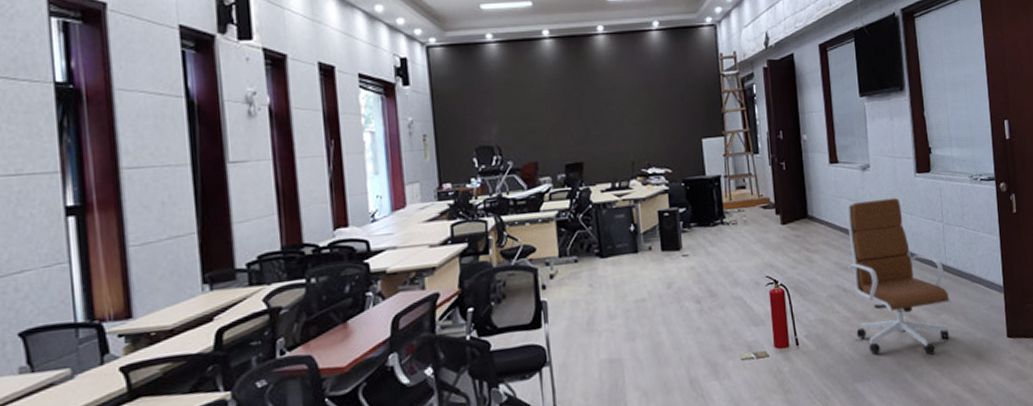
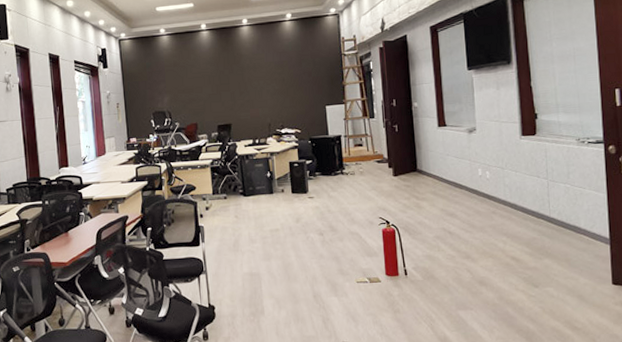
office chair: present [846,197,952,355] -> none [453,156,555,293]

